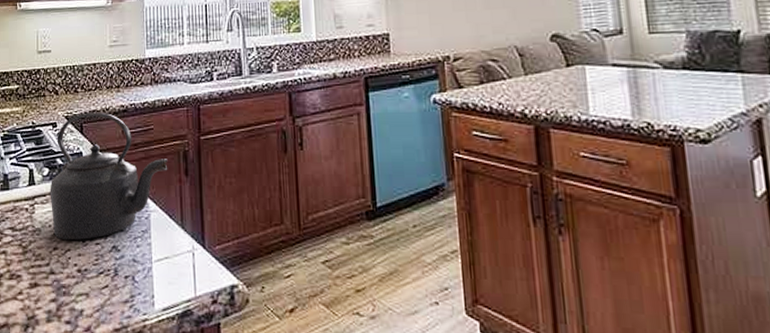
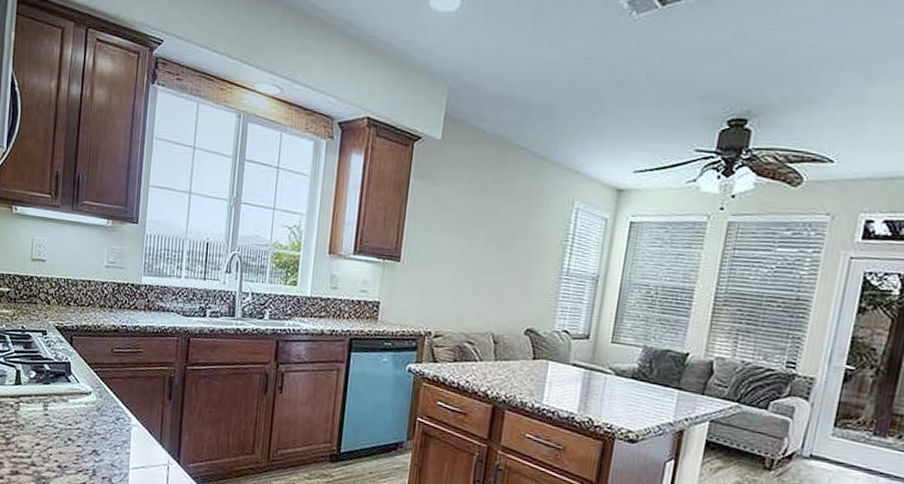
kettle: present [50,112,168,240] -> none [35,326,153,441]

